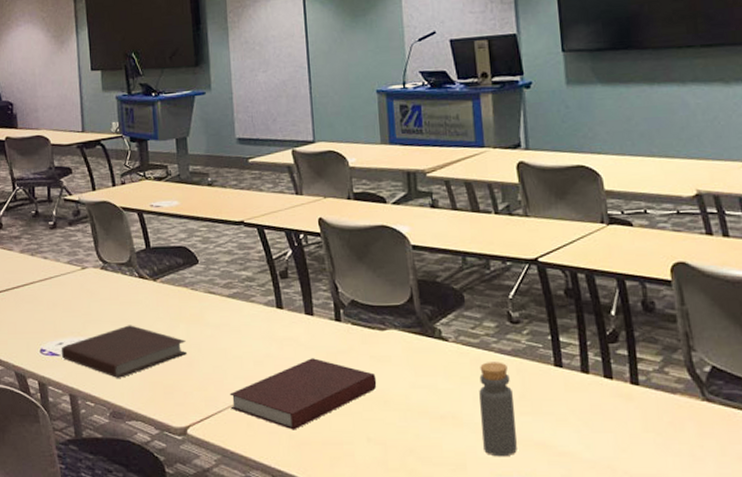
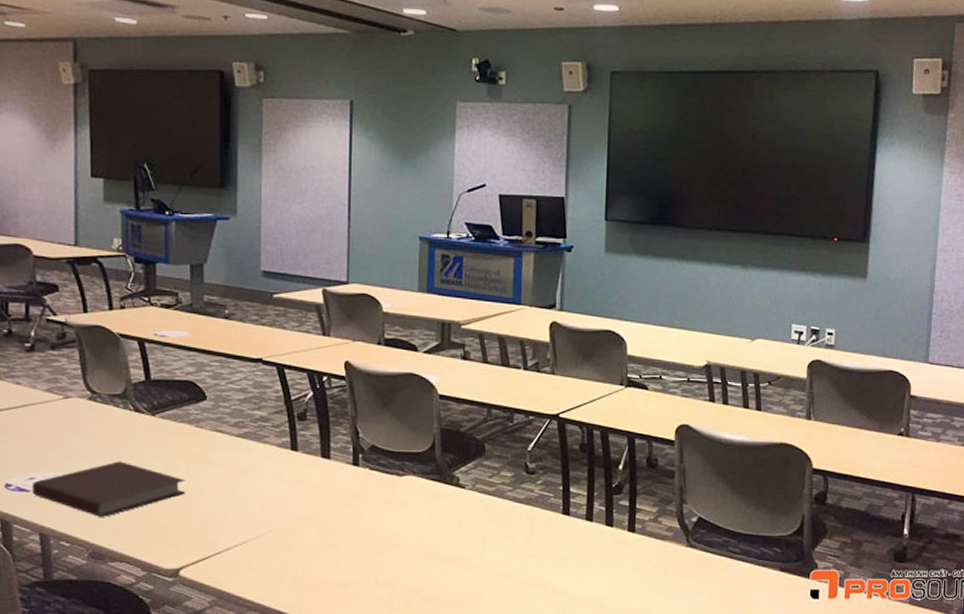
notebook: present [229,358,377,430] -> none [231,501,390,572]
bottle: present [479,362,517,457] -> none [488,509,522,596]

